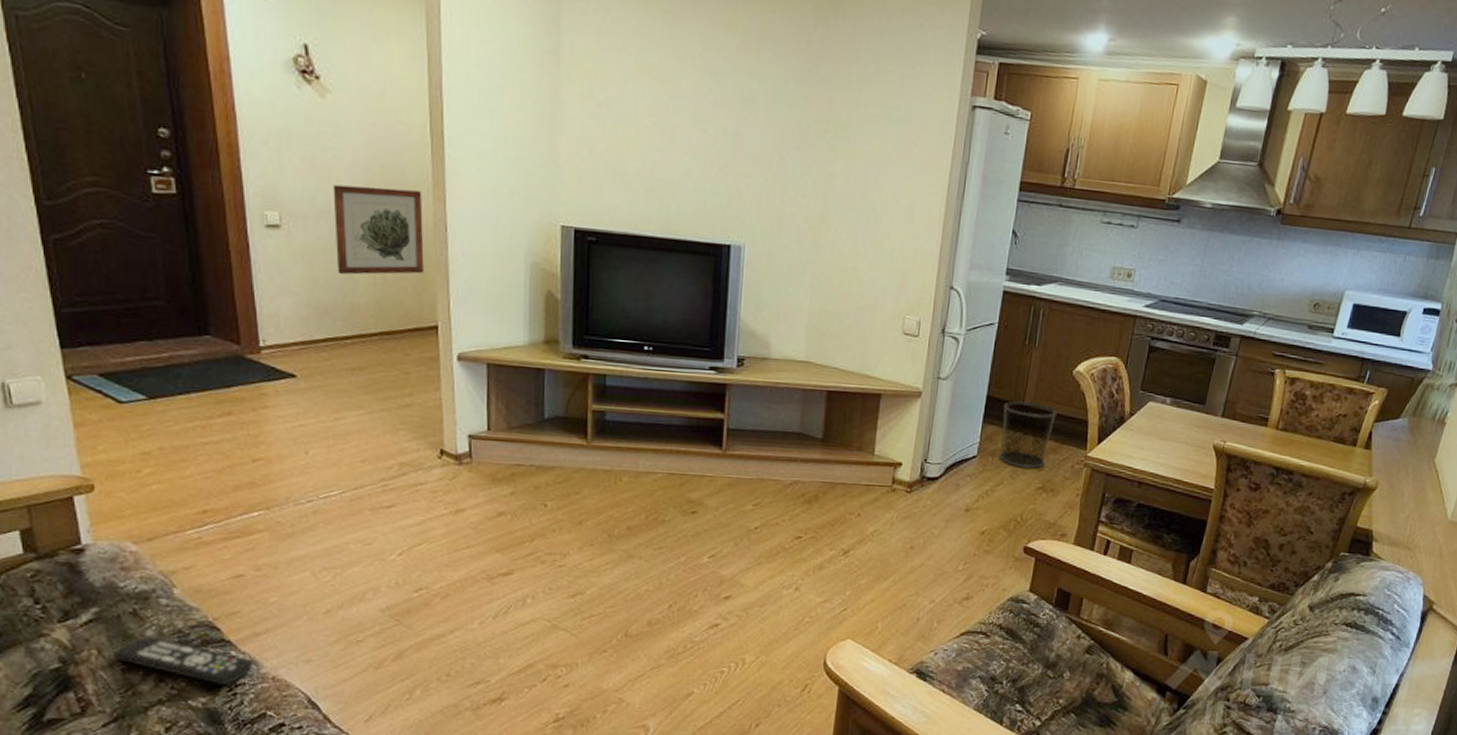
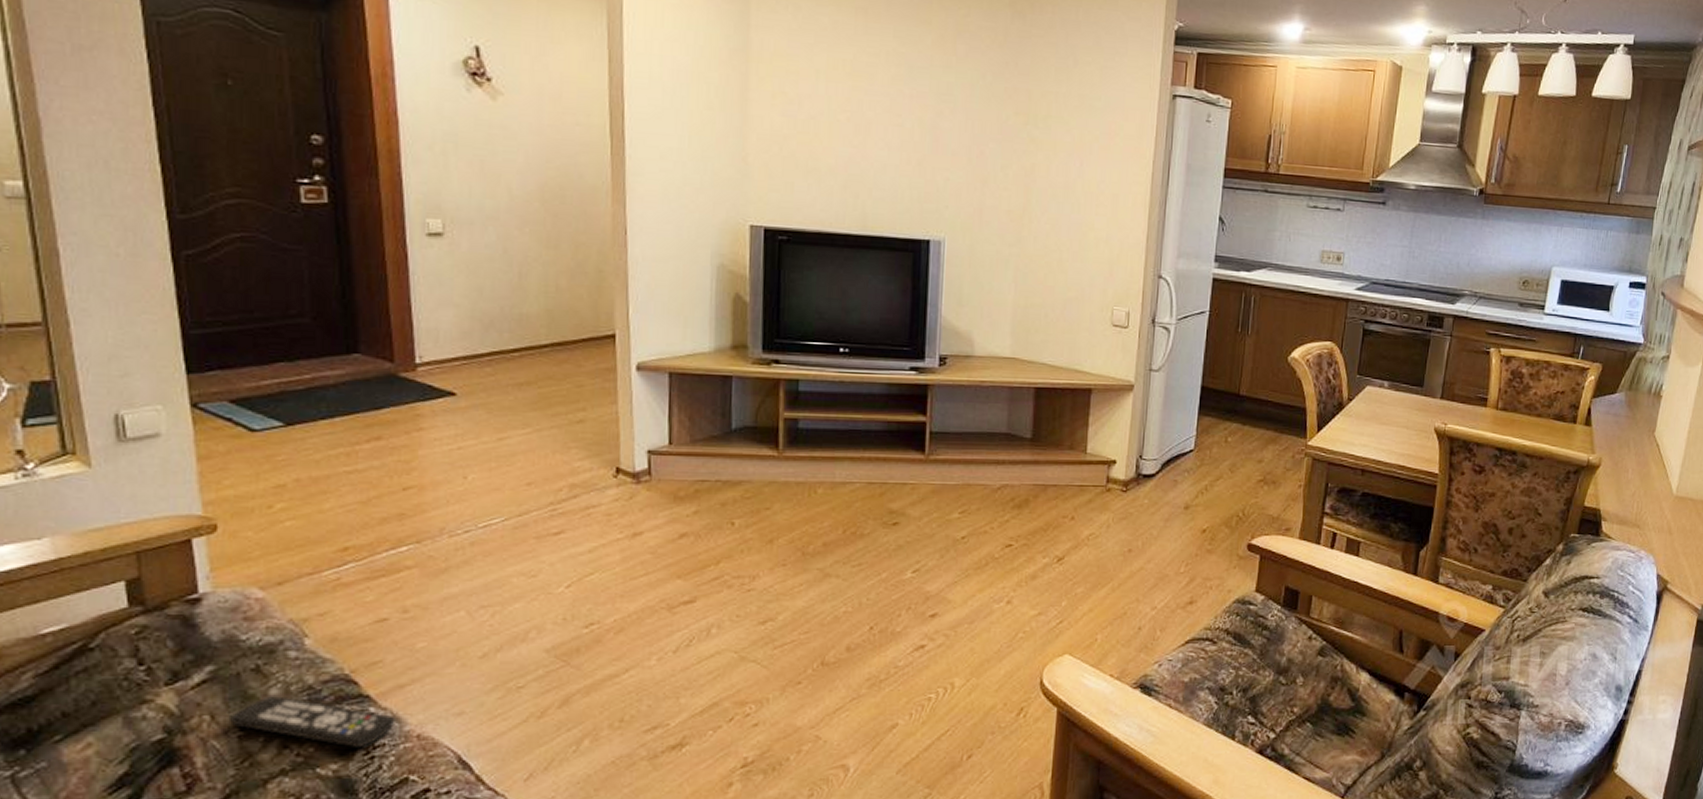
wall art: present [333,184,424,275] -> none [502,189,601,283]
waste bin: present [1000,400,1057,468] -> none [1218,390,1274,460]

